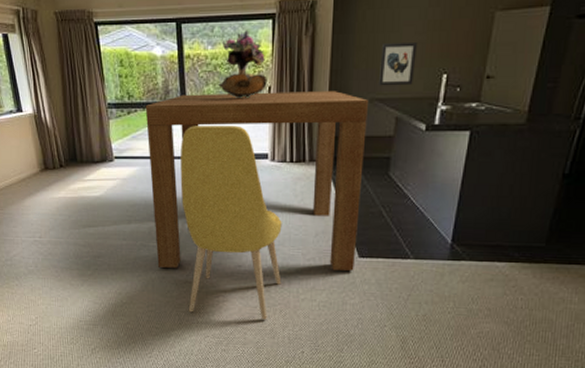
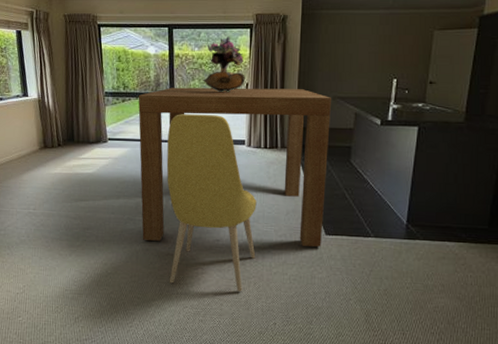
wall art: present [379,43,417,86] -> none [340,52,371,87]

